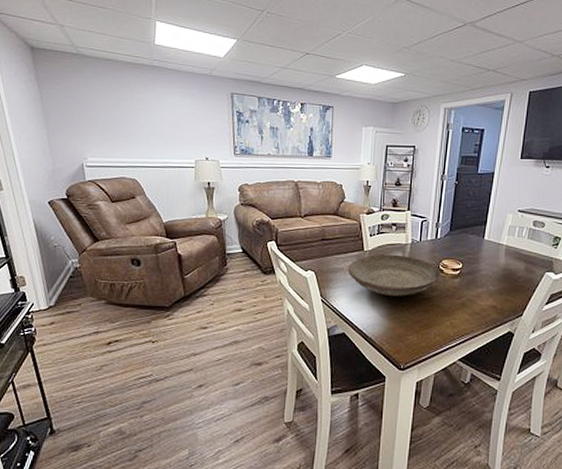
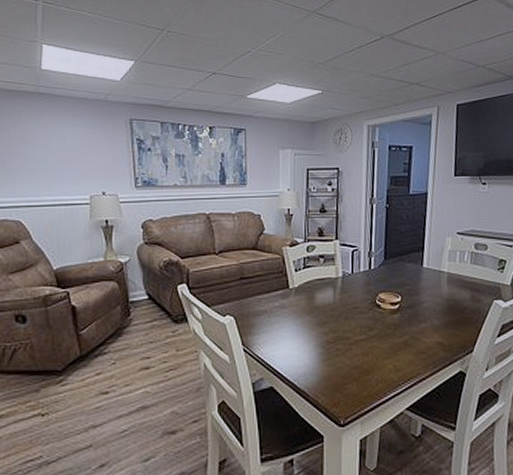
decorative bowl: present [348,254,441,297] -> none [273,290,378,340]

